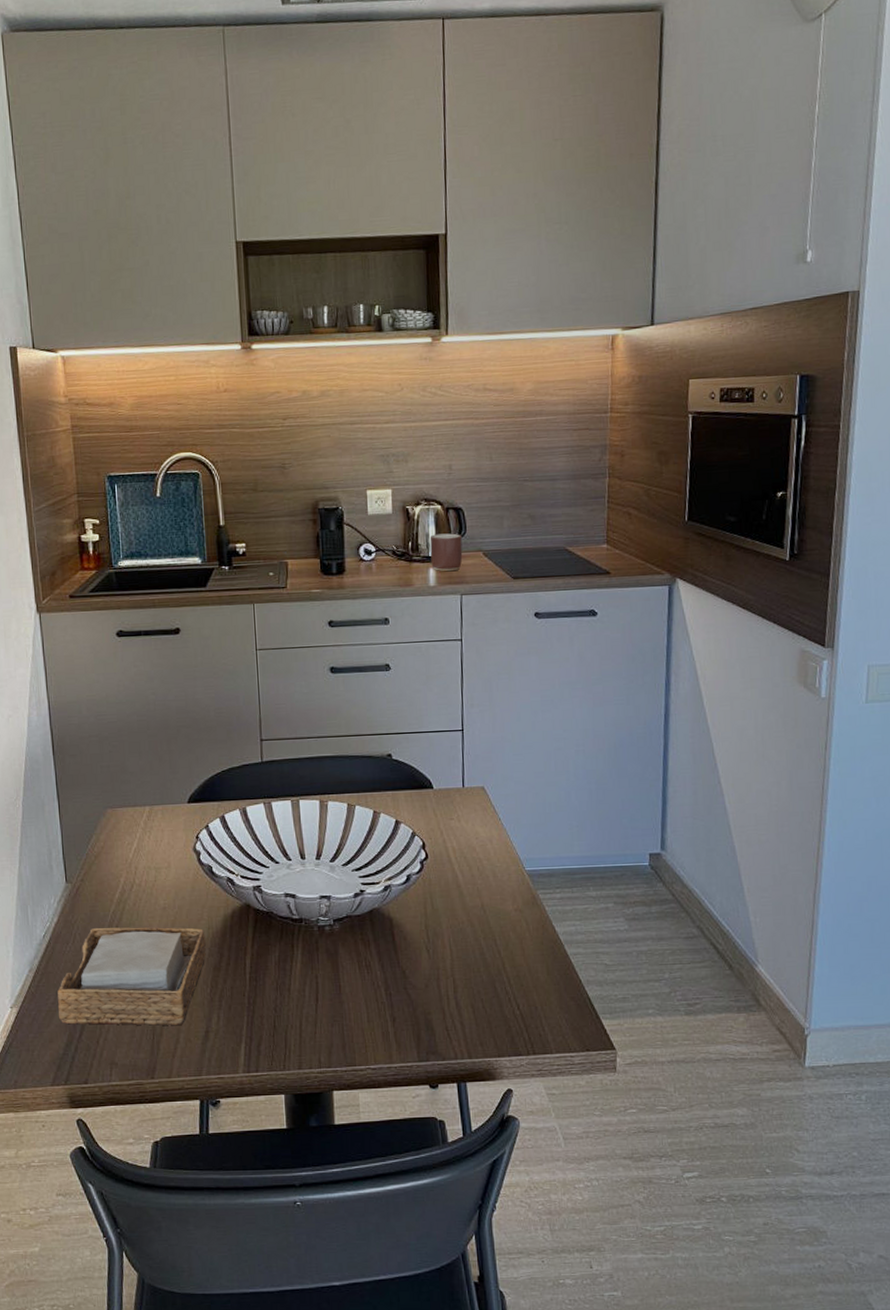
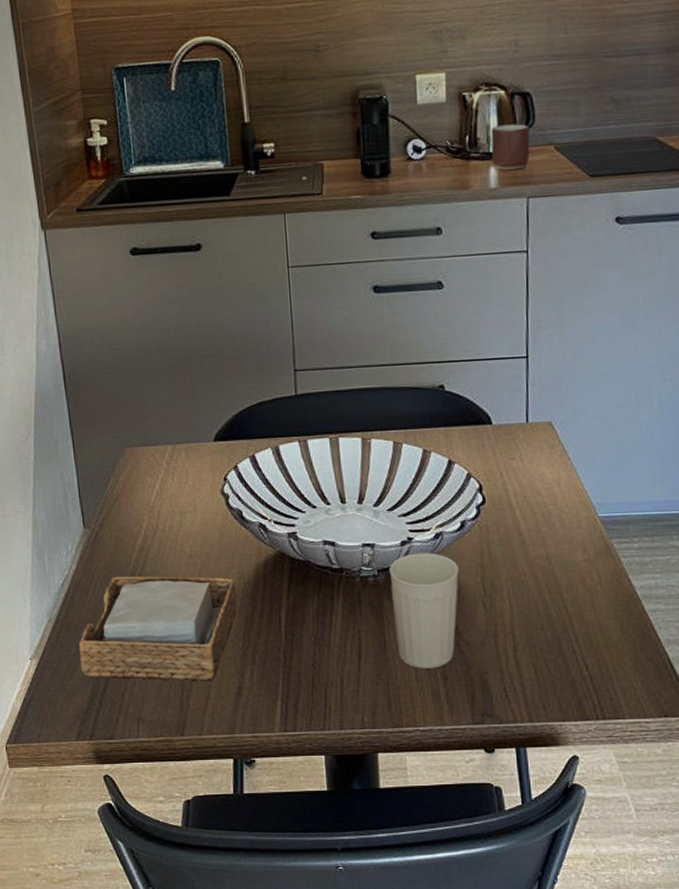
cup: none [344,903,405,1011] -> present [390,552,459,669]

